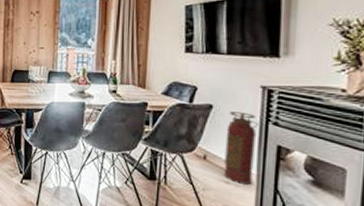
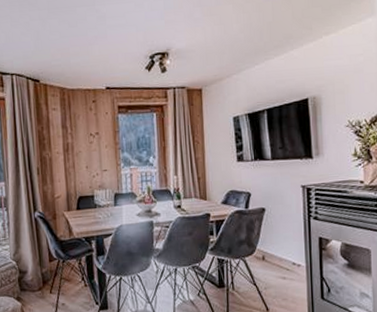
fire extinguisher: present [224,111,259,185] -> none [278,211,303,277]

